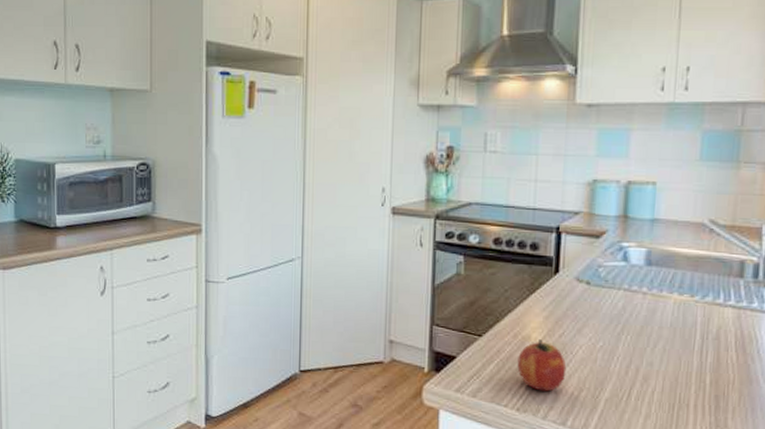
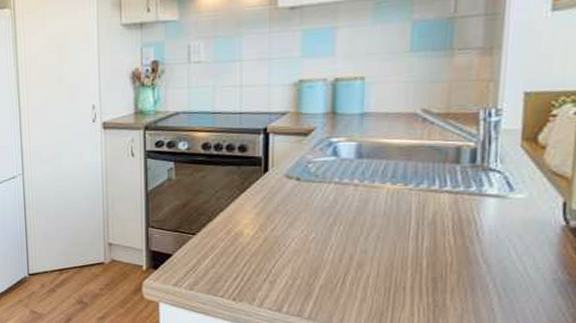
fruit: present [517,339,567,392] -> none [231,234,280,282]

